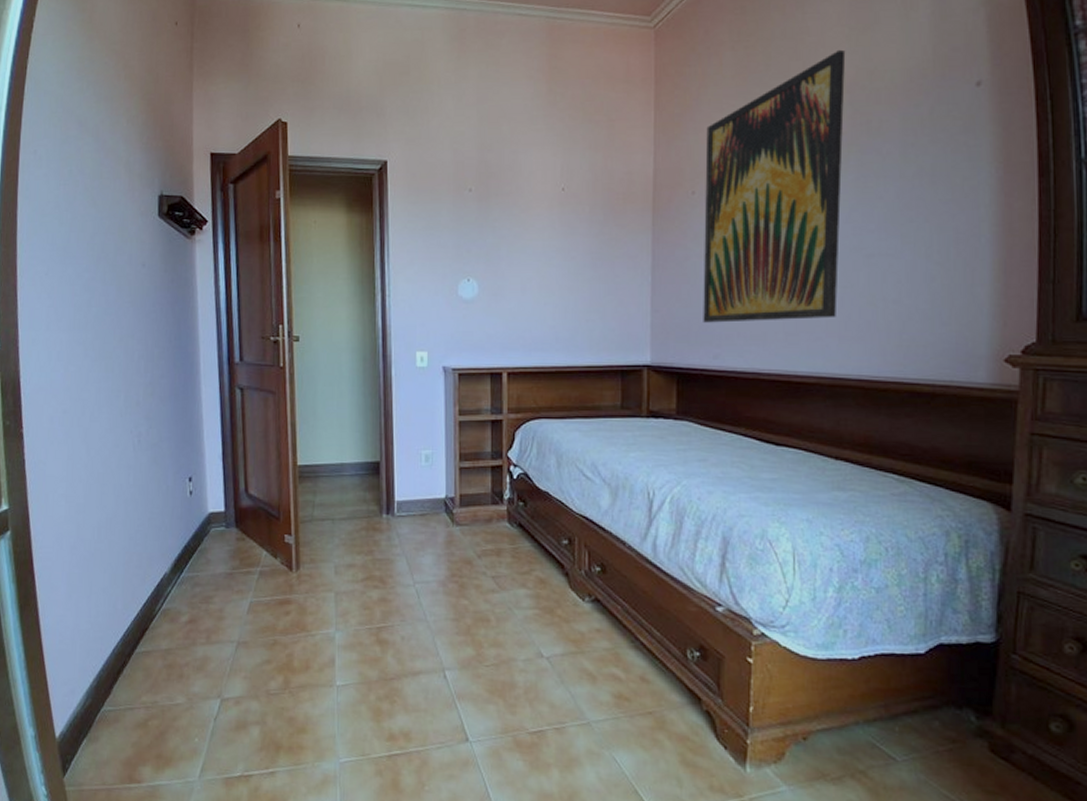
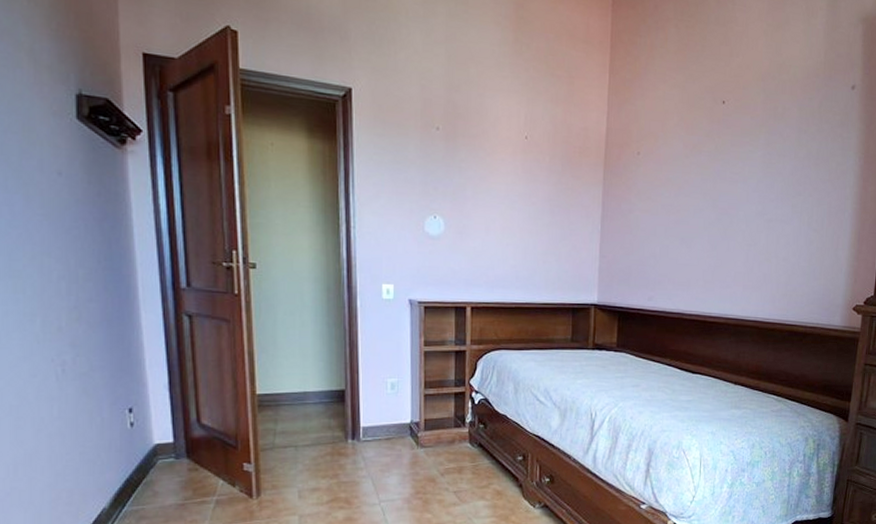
wall art: present [703,49,846,323] -> none [641,41,763,270]

